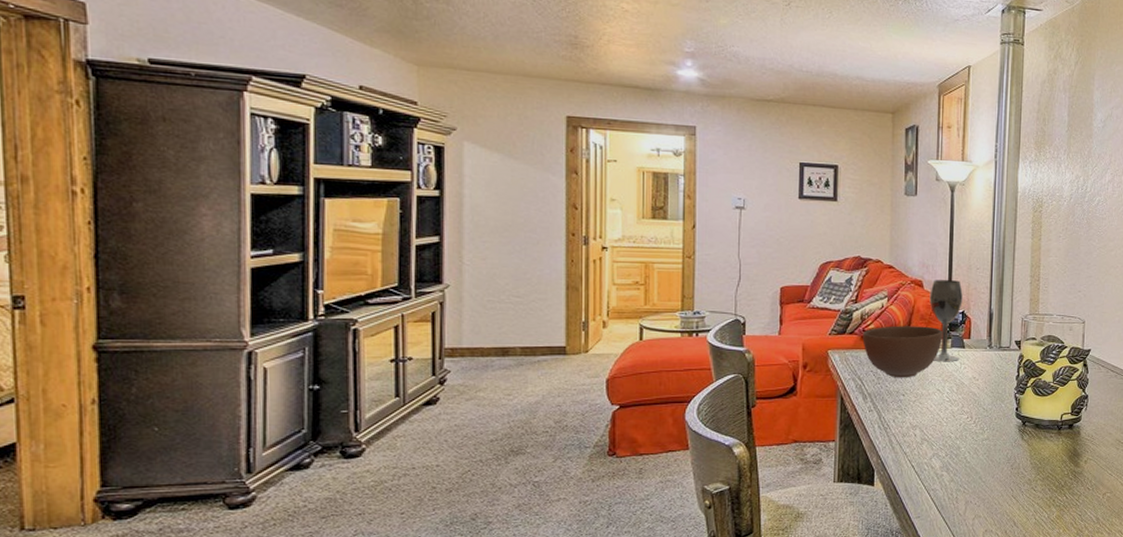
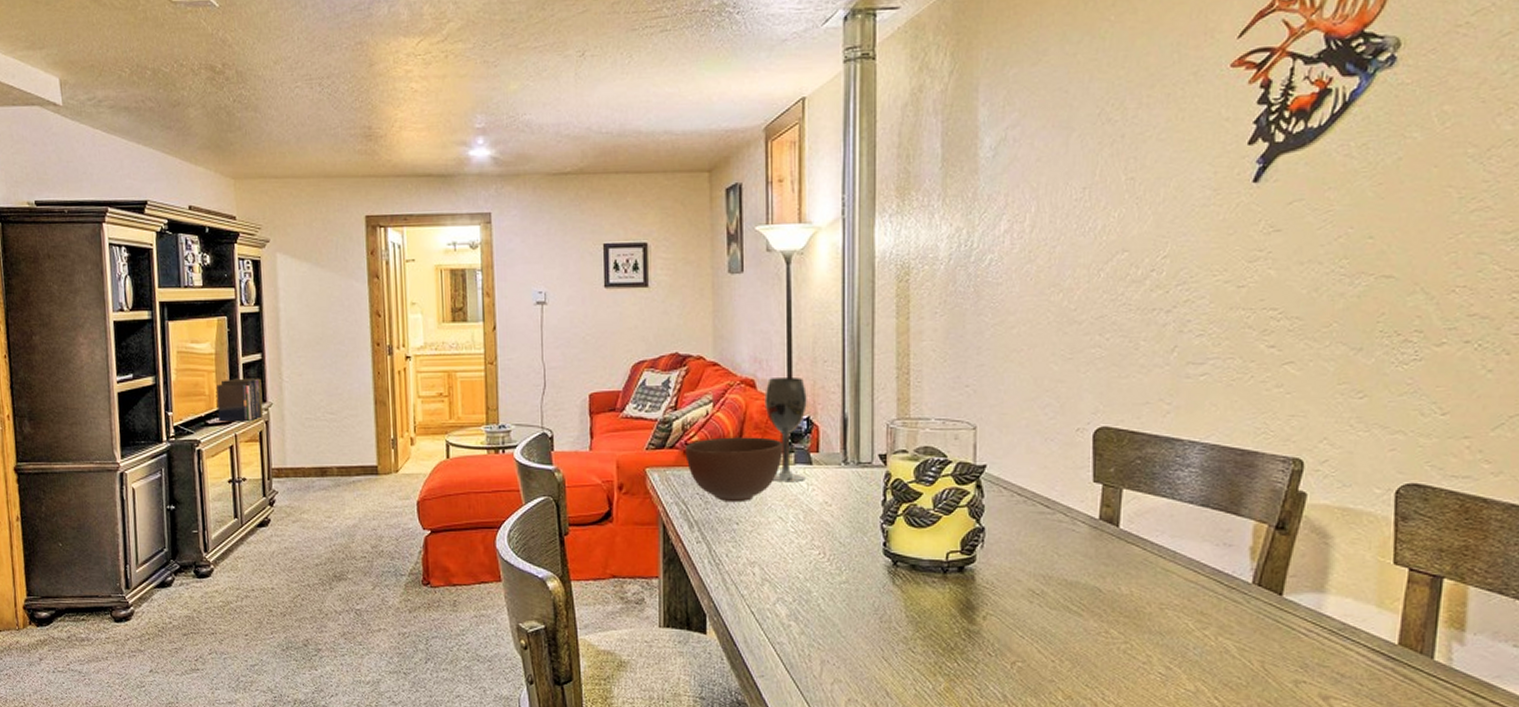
books: none [382,259,438,303] -> present [216,378,264,422]

